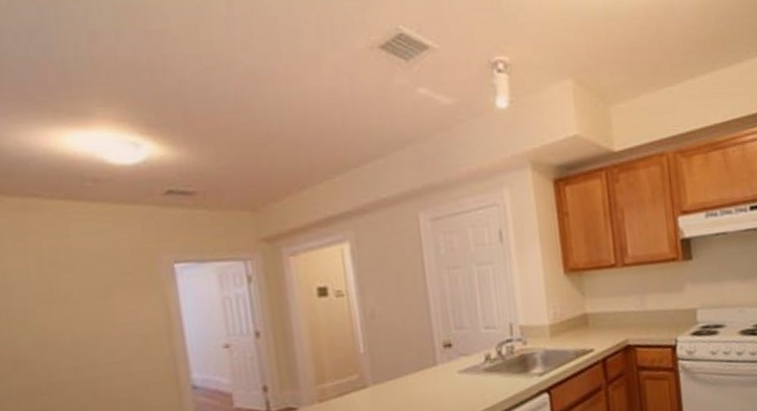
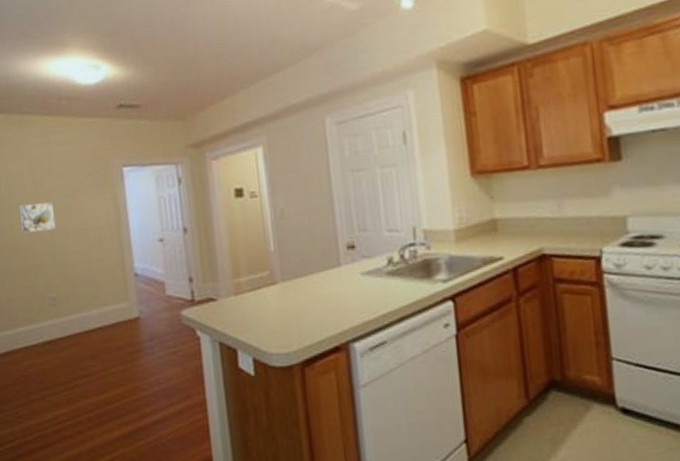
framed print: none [23,305,80,344] -> present [19,202,56,233]

